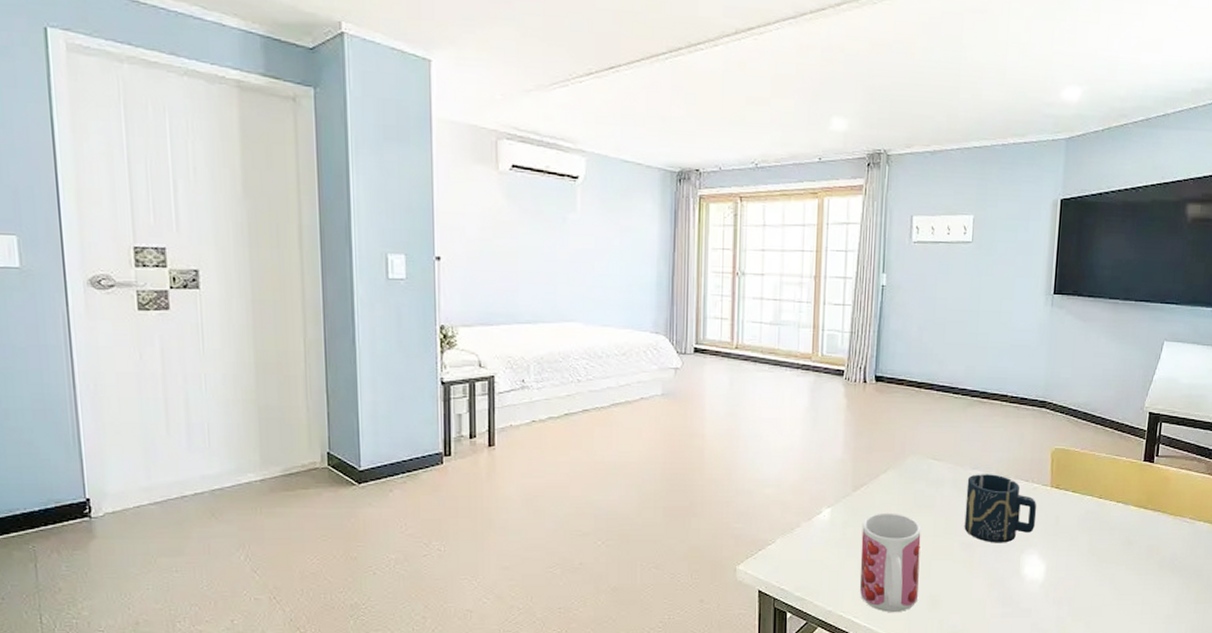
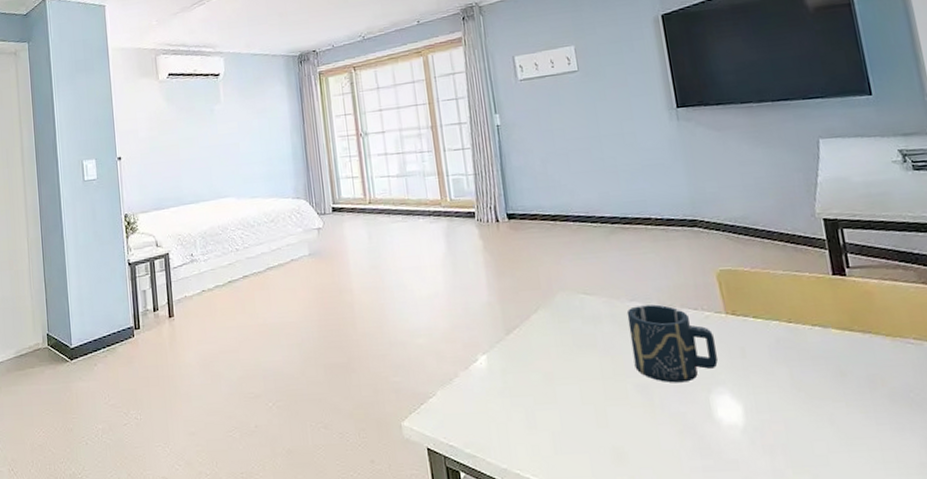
mug: present [860,512,921,613] -> none [522,355,600,469]

